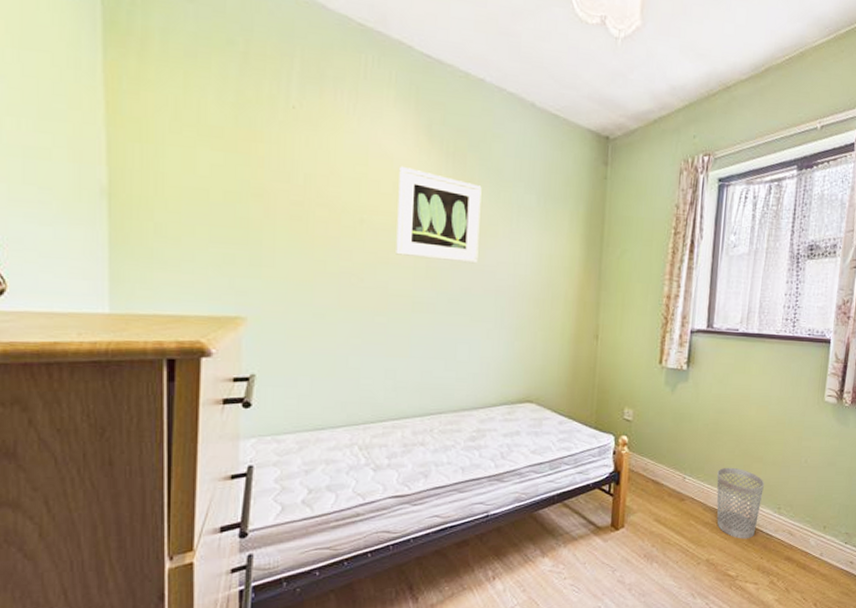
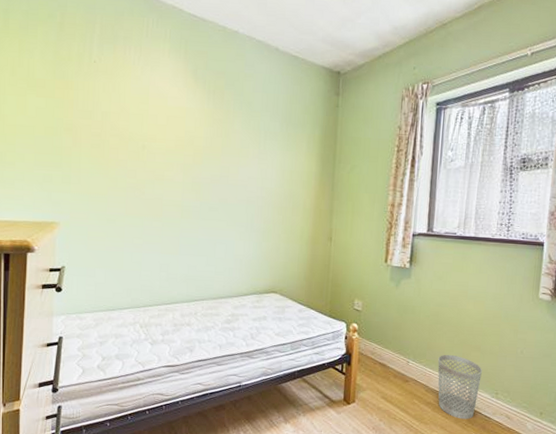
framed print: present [396,166,482,264] -> none [169,103,236,179]

